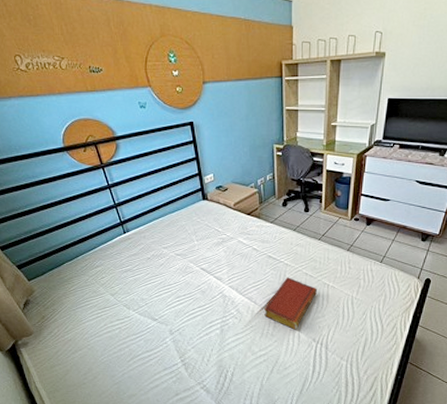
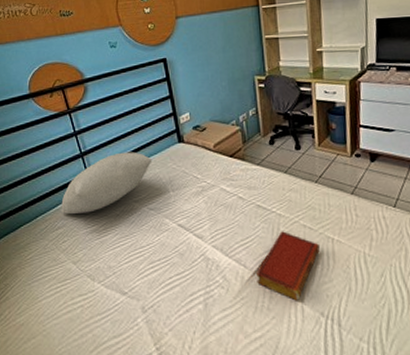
pillow: none [98,205,179,256] -> present [61,152,152,215]

